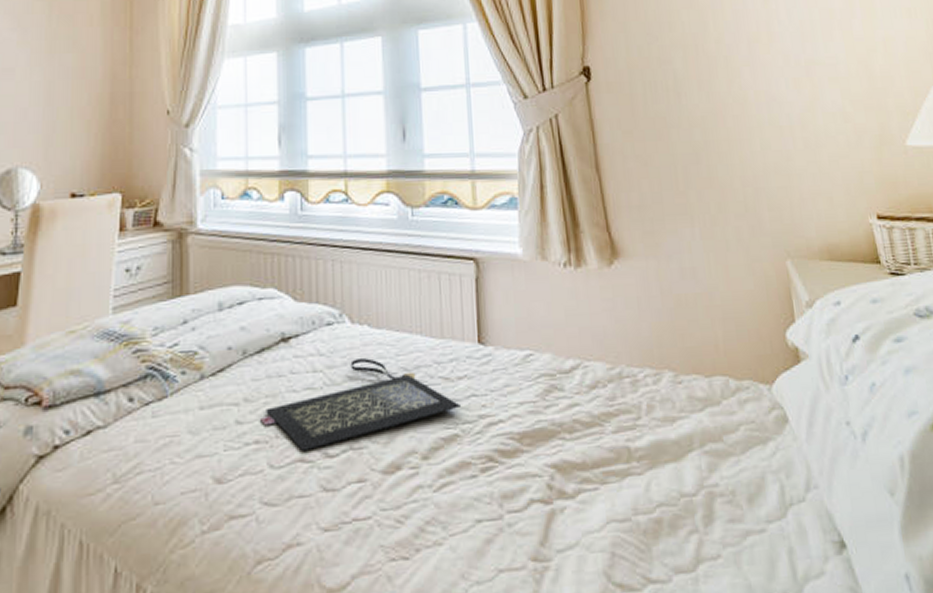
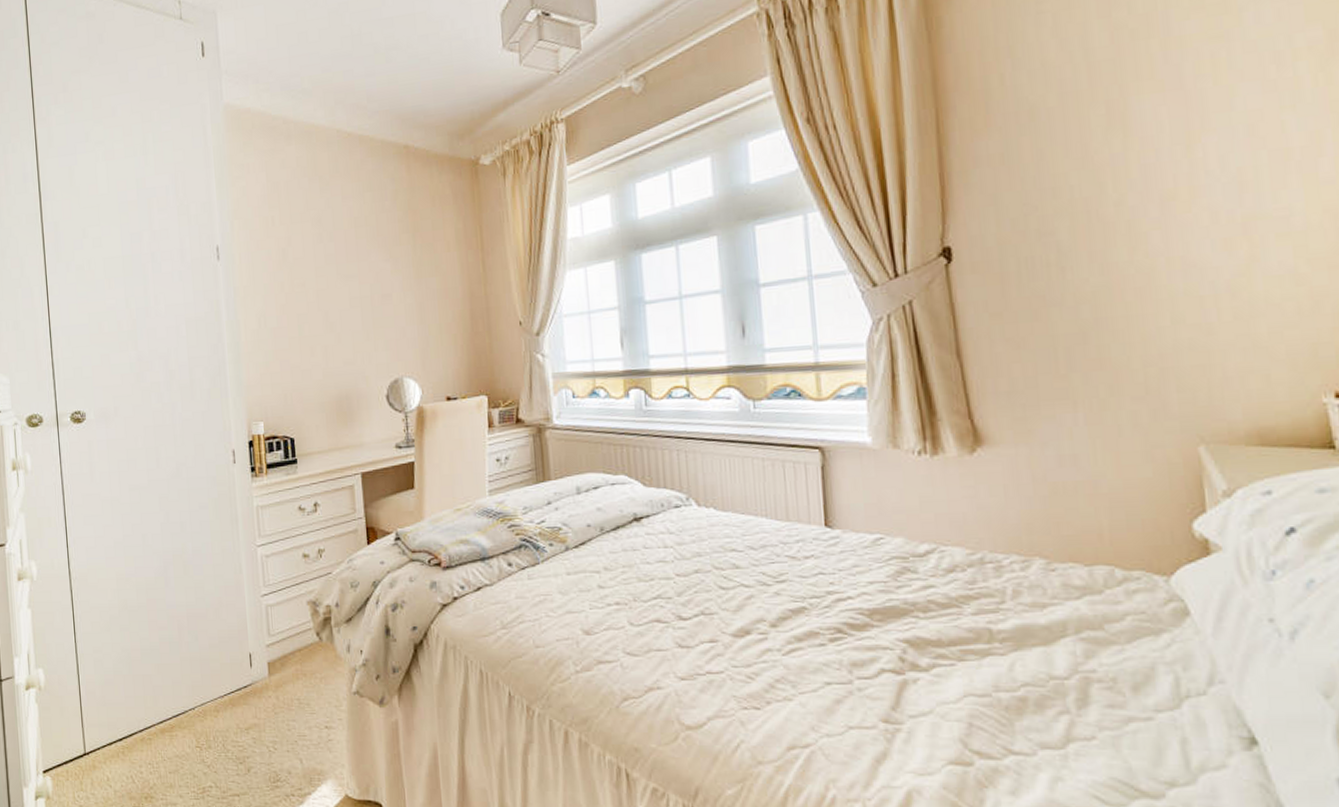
clutch bag: present [260,358,462,453] -> none [619,537,809,615]

